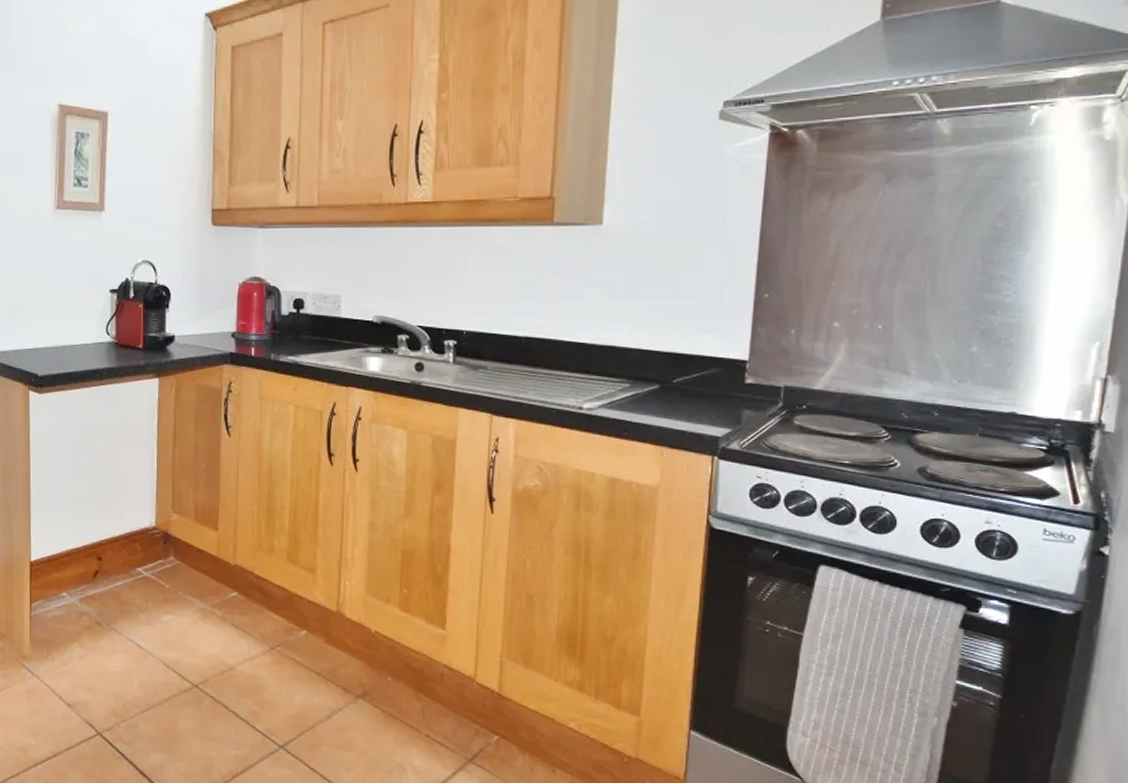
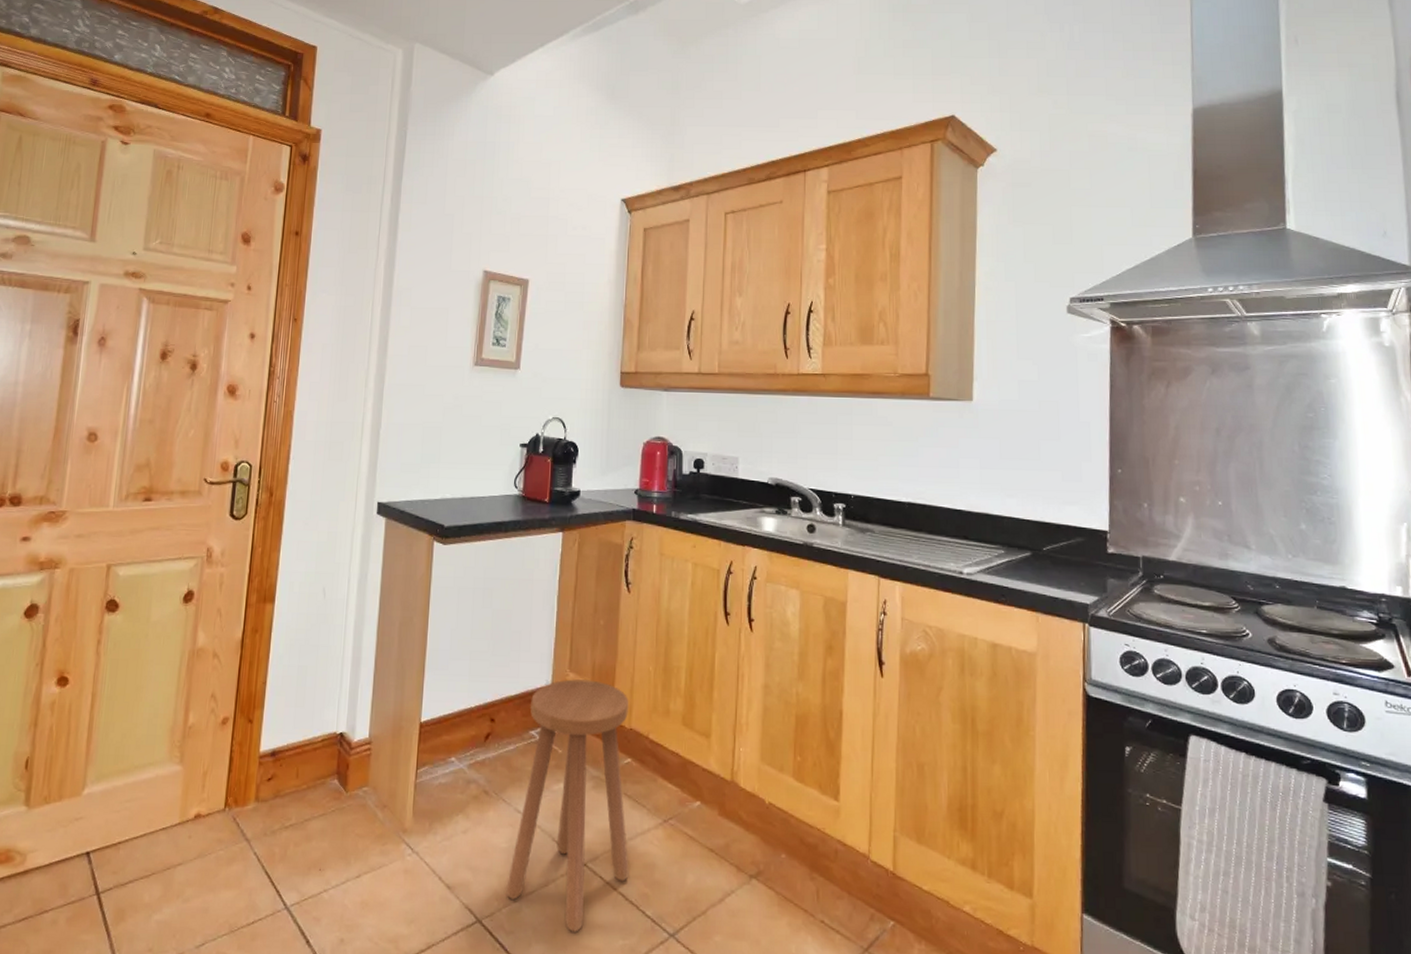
stool: none [123,520,239,744] -> present [506,679,629,932]

